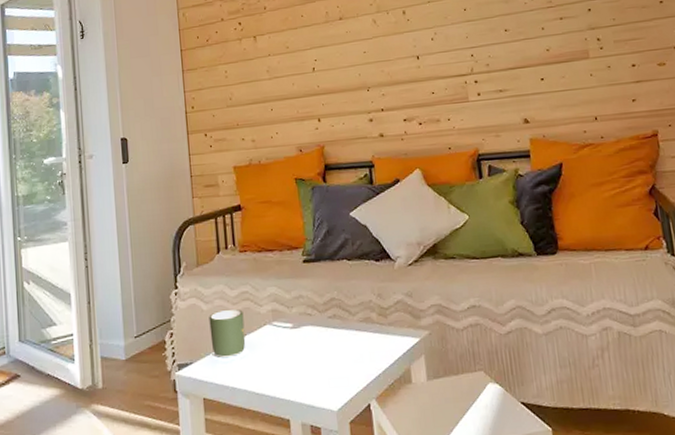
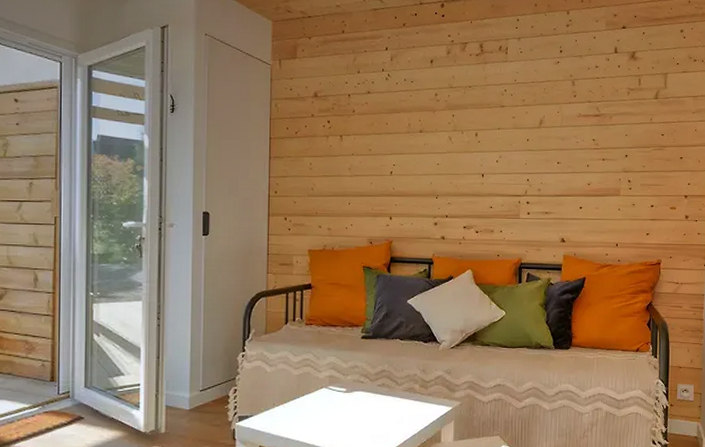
mug: present [209,309,246,359] -> none [271,372,303,414]

